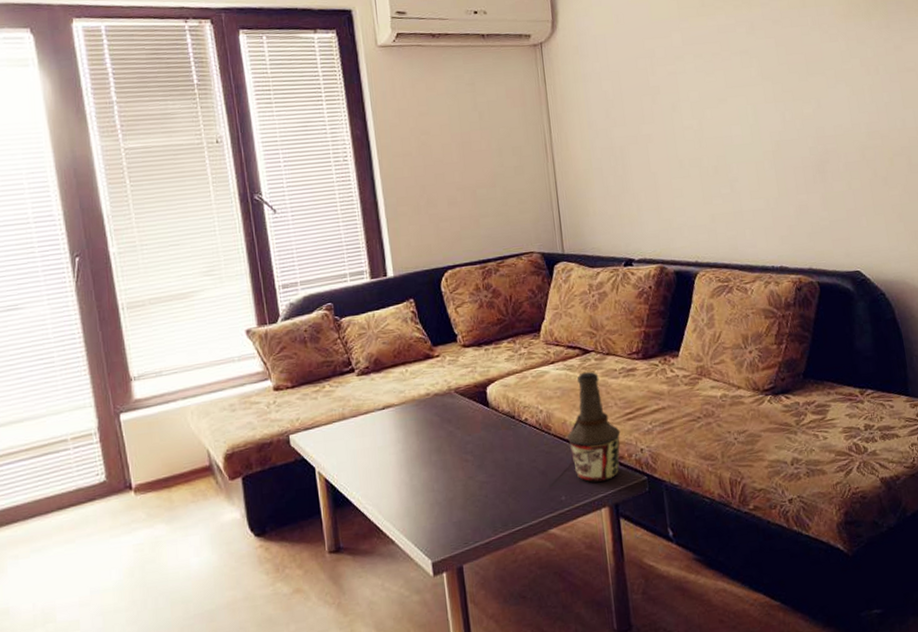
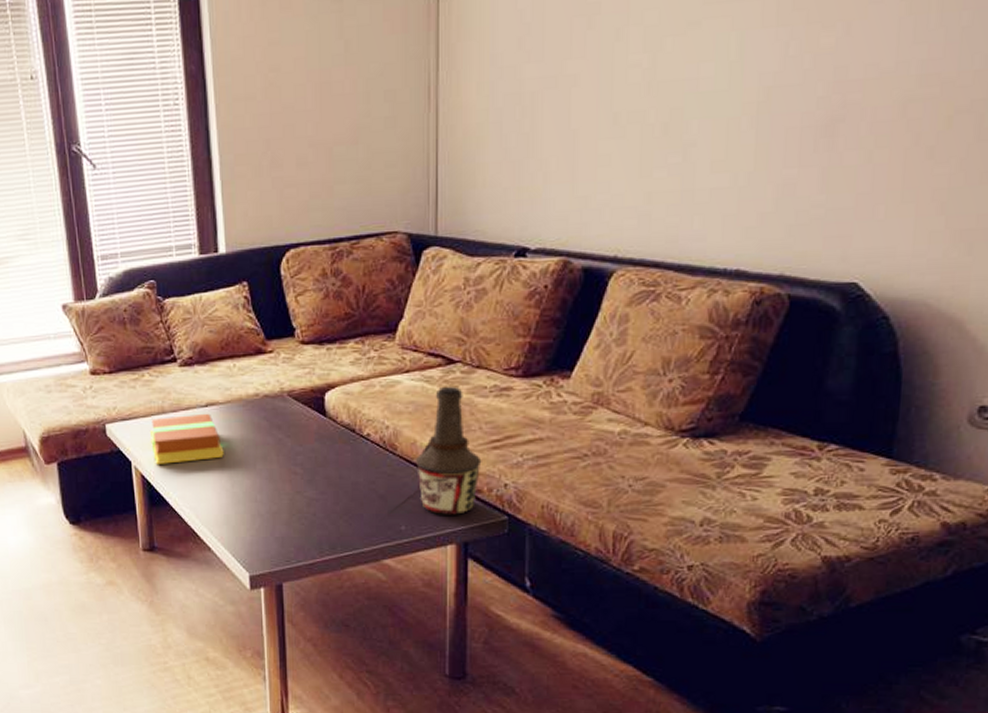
book: none [331,415,402,467] -> present [149,413,224,464]

